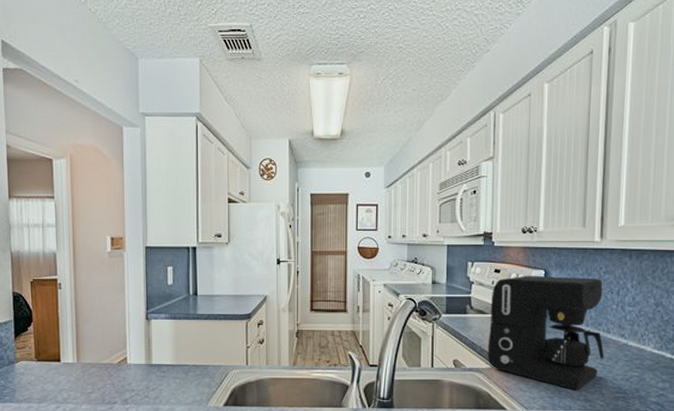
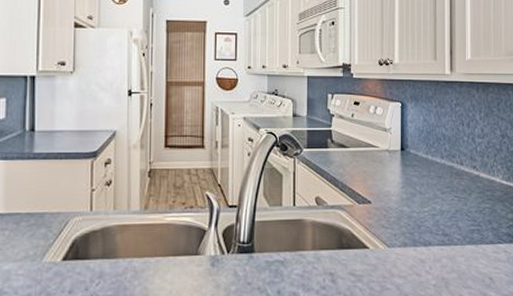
coffee maker: present [487,275,604,390] -> none [349,107,459,224]

